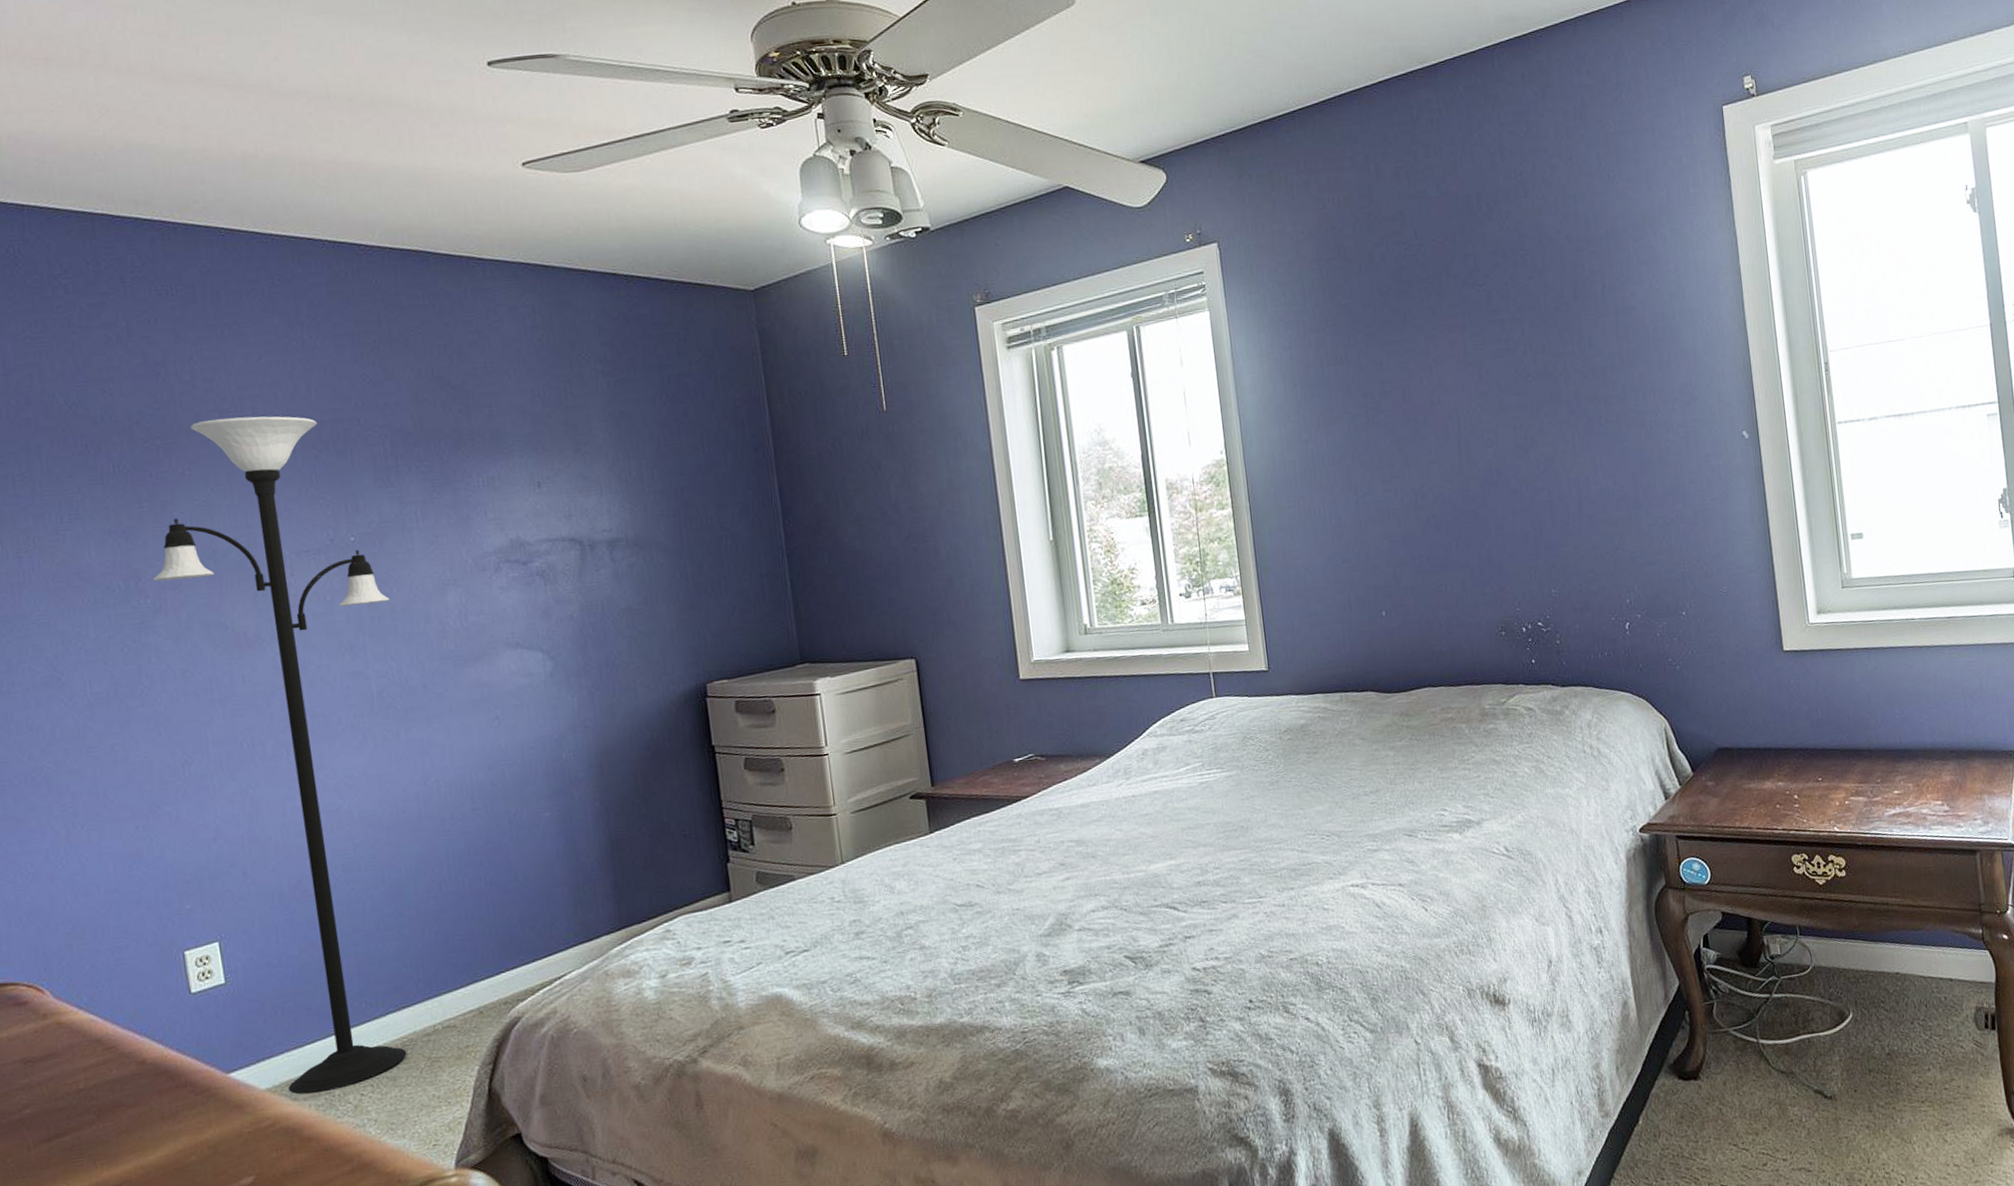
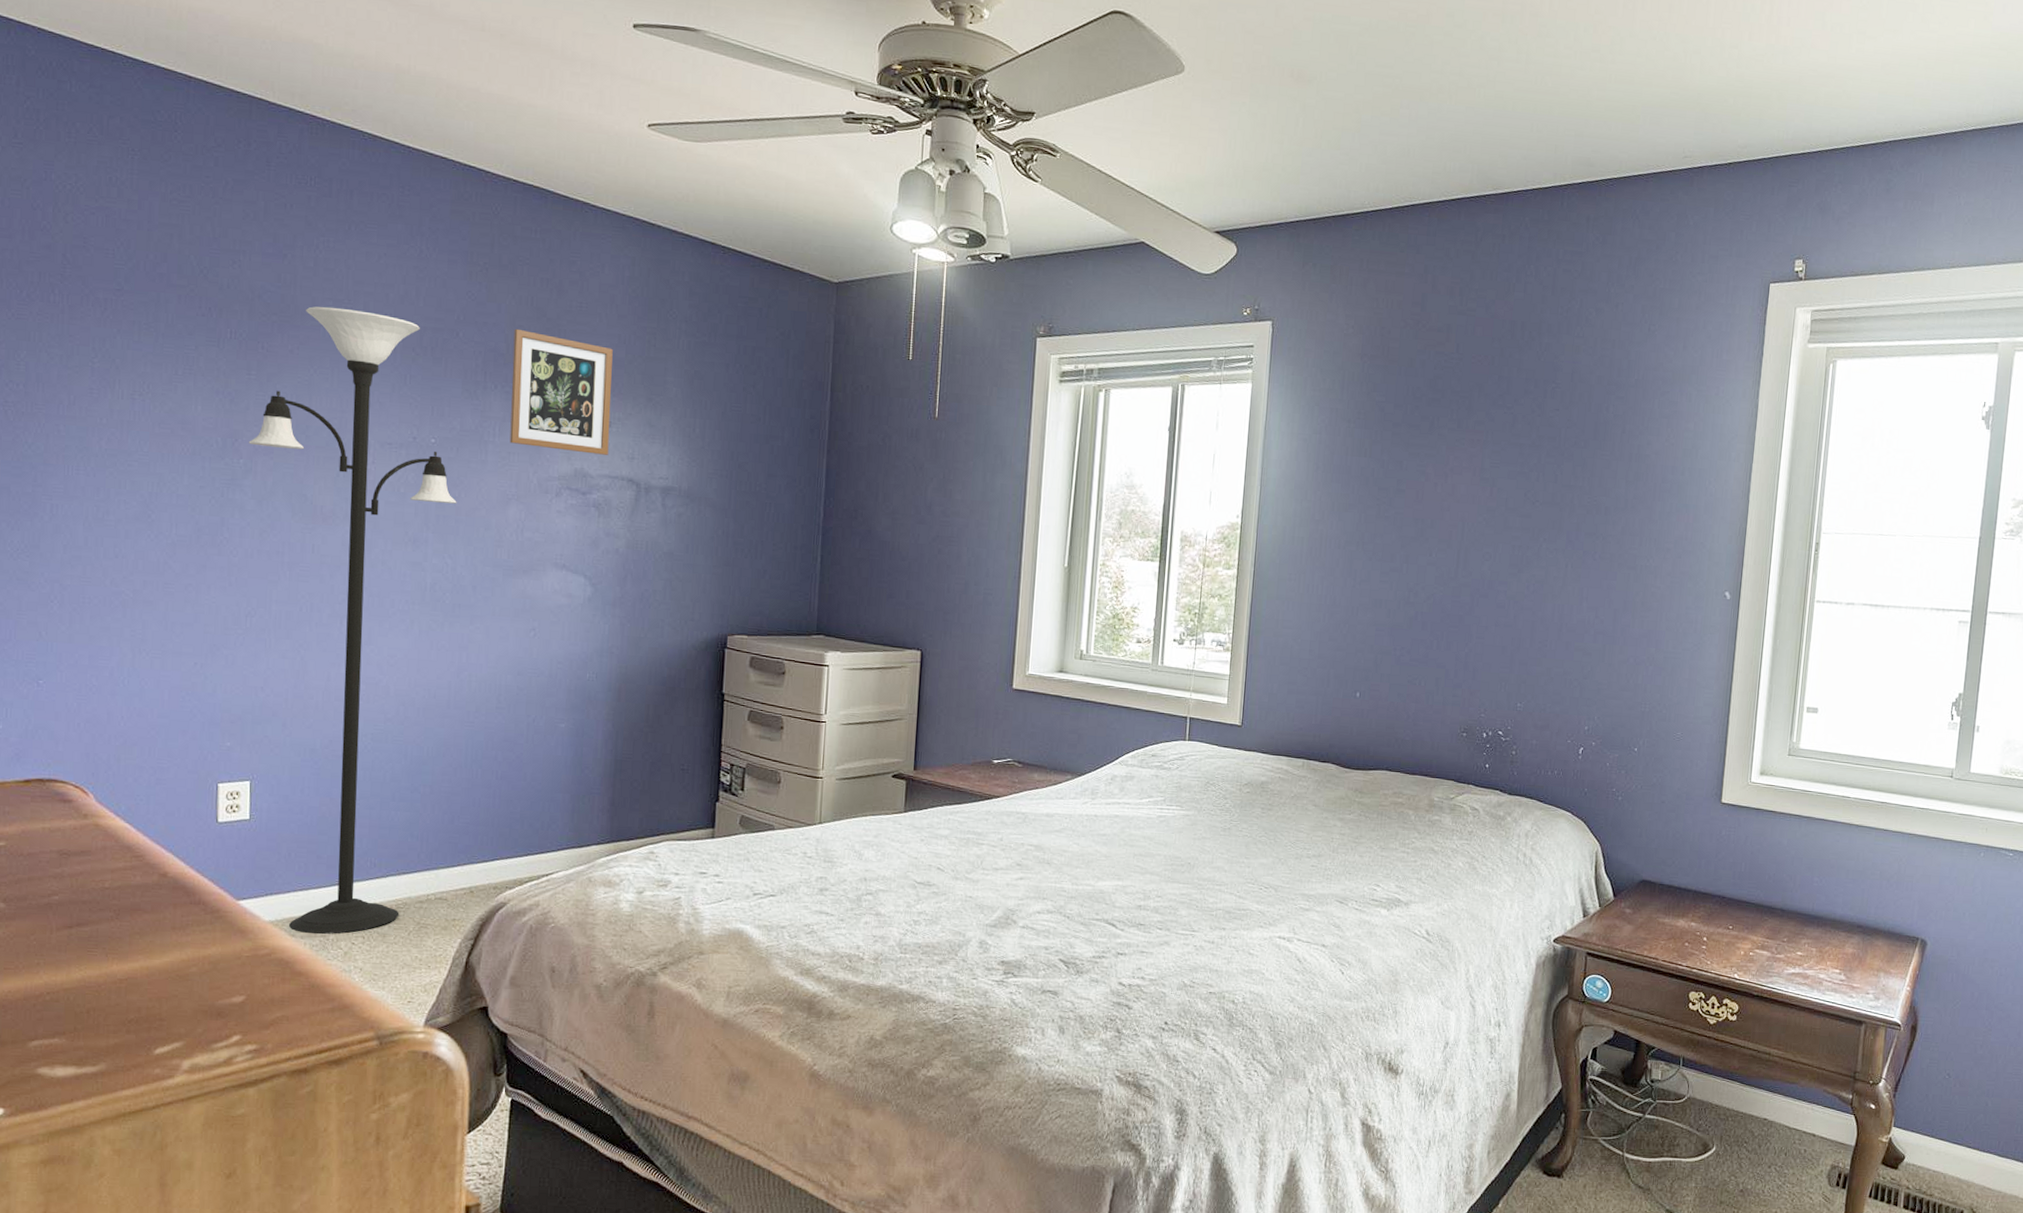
picture frame: none [418,403,543,526] -> present [509,328,613,455]

